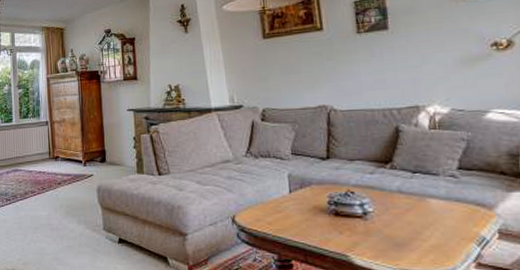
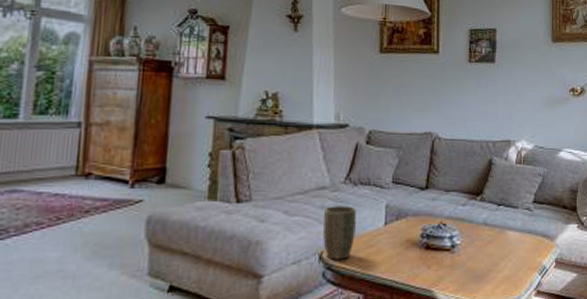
plant pot: none [231,176,263,223] -> present [323,206,356,260]

